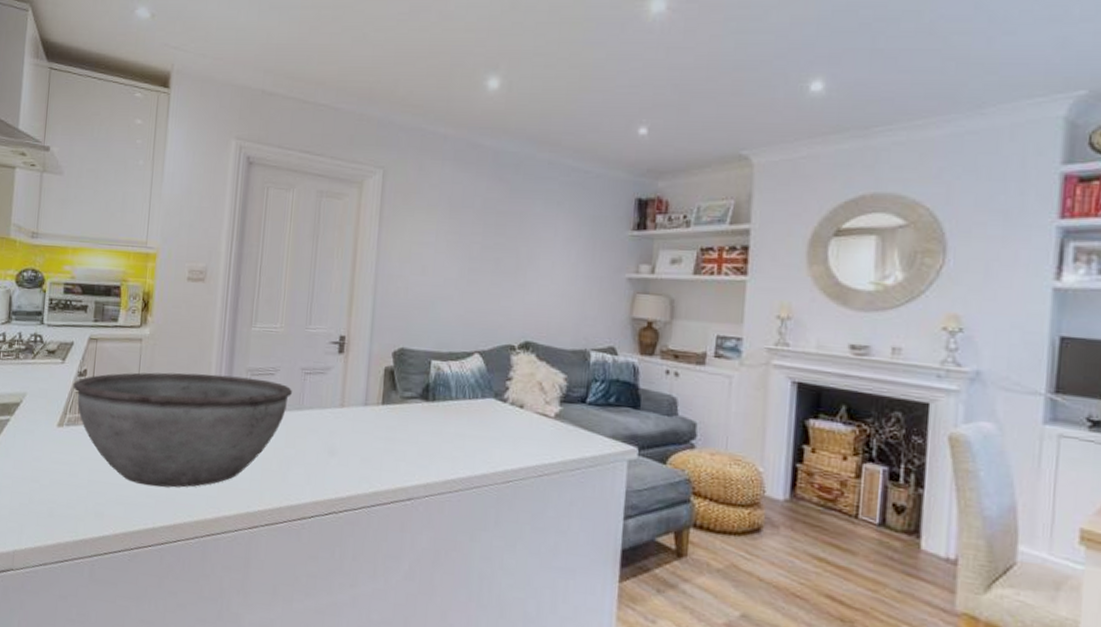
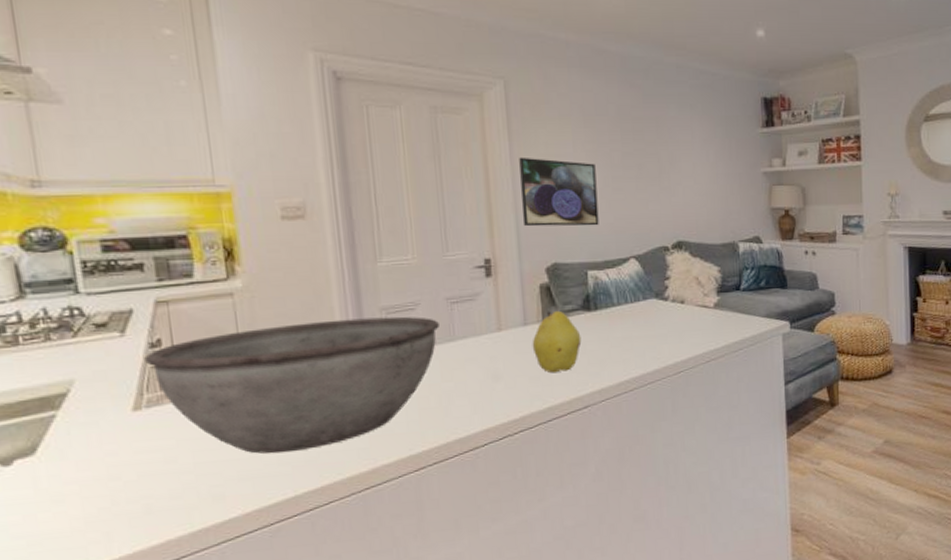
fruit: none [368,394,416,459] -> present [532,310,582,373]
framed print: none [379,242,454,316] -> present [519,157,599,227]

